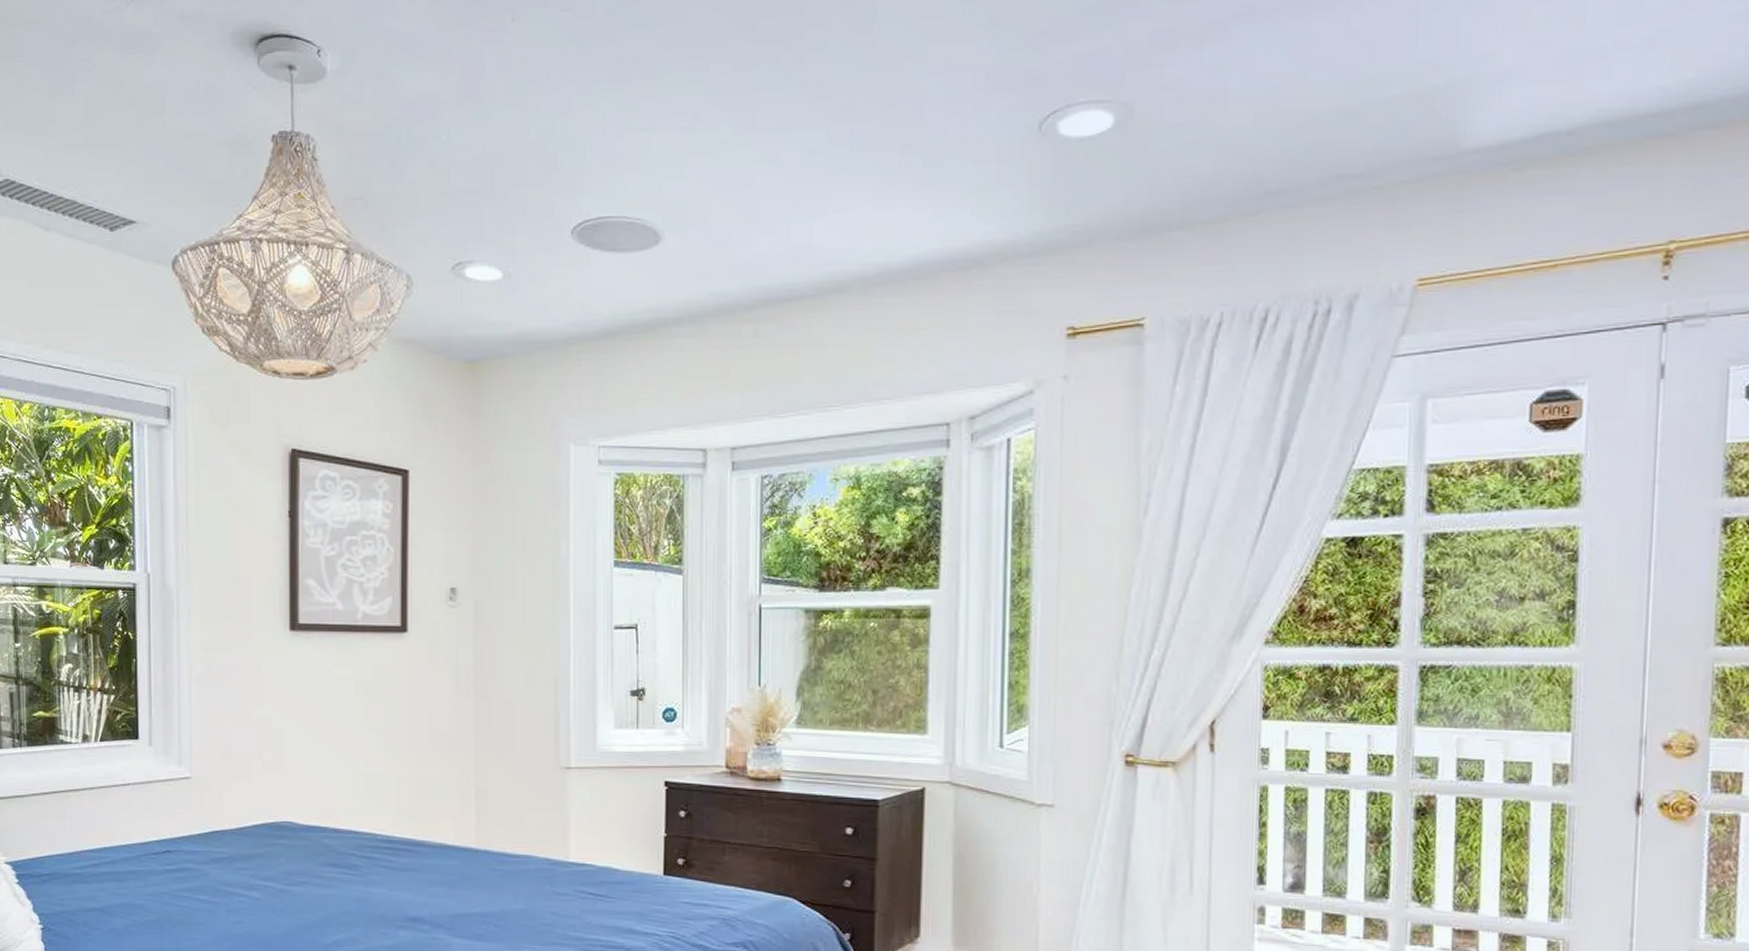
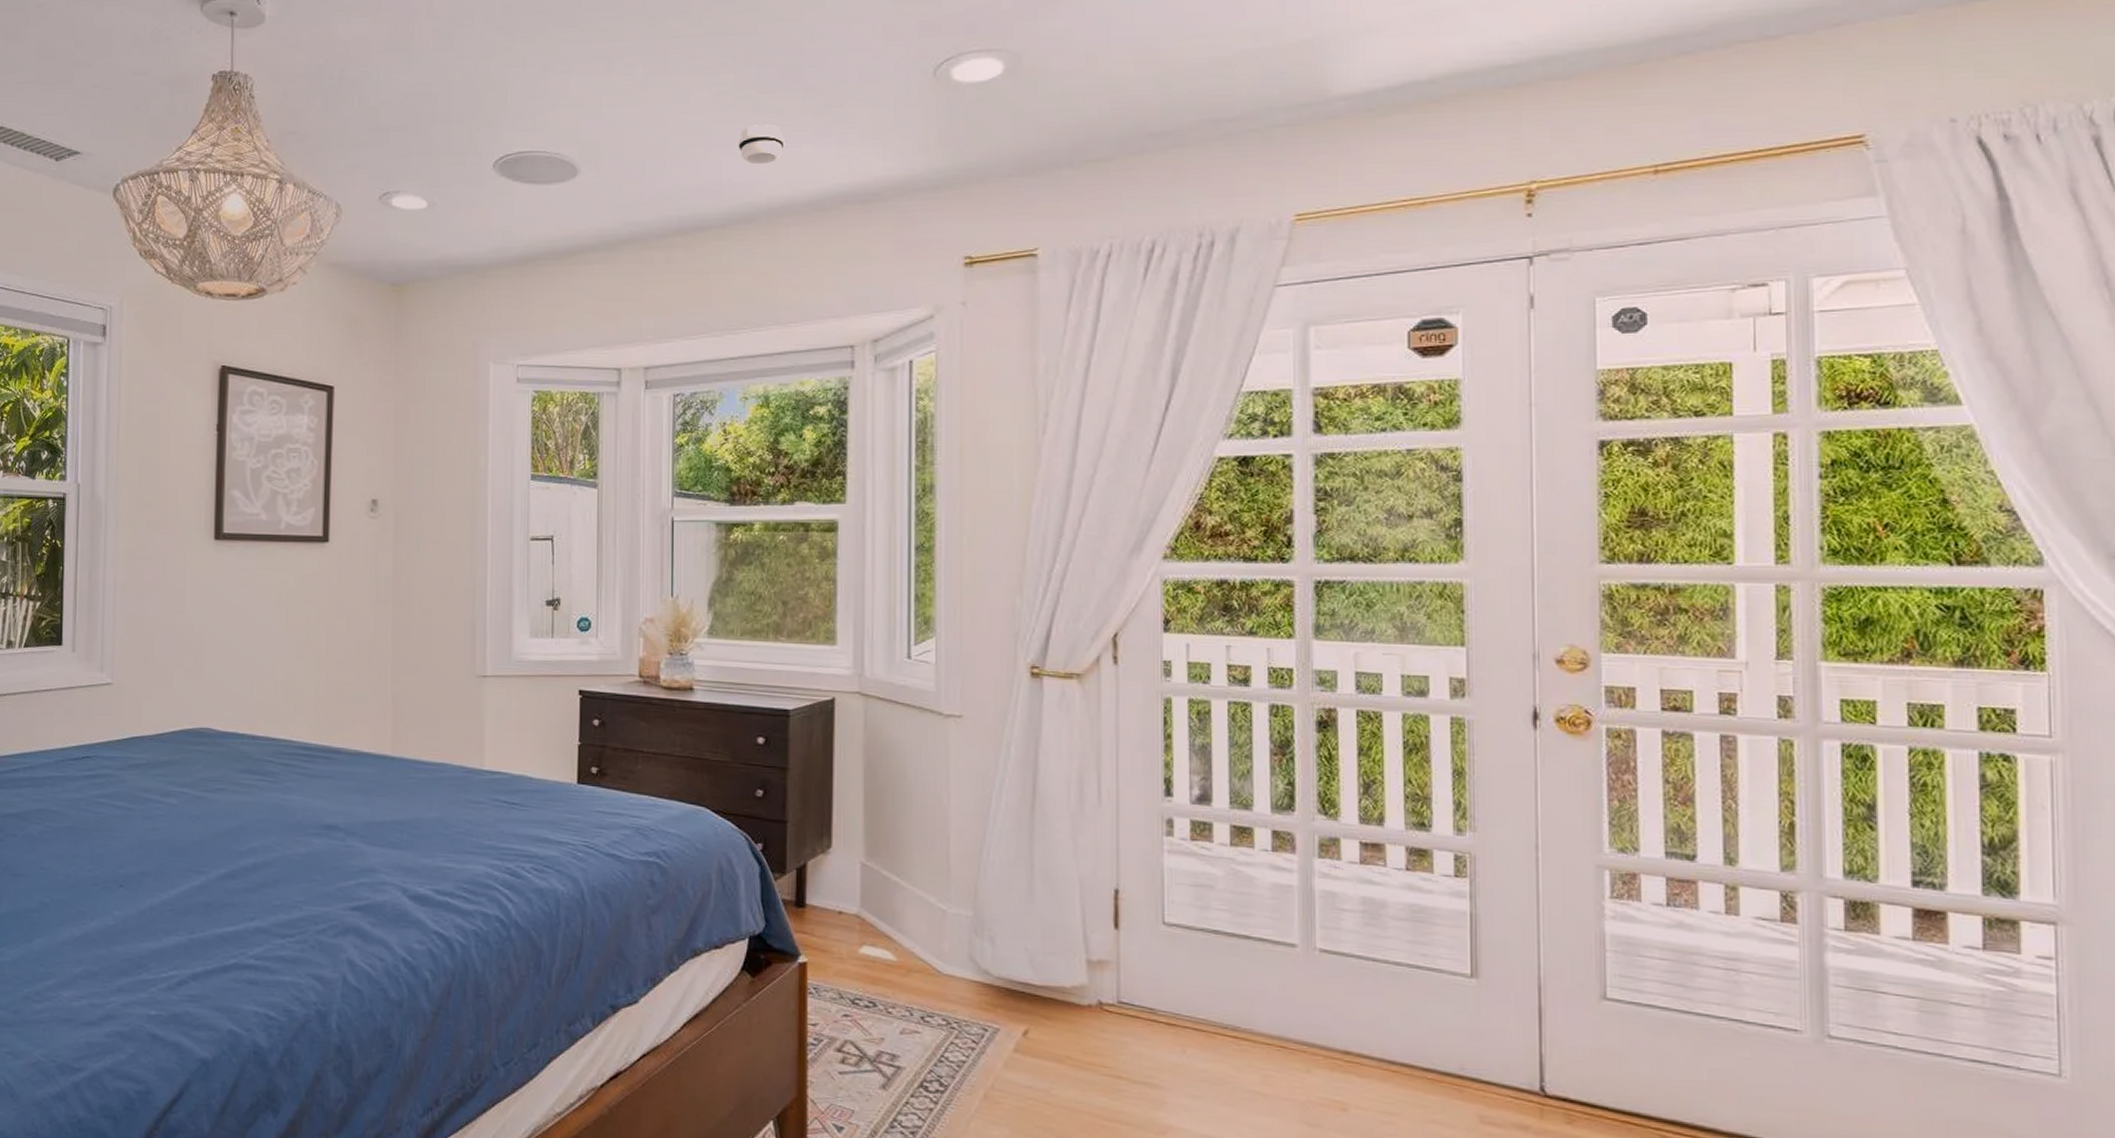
smoke detector: none [830,185,879,230] -> present [738,124,785,165]

